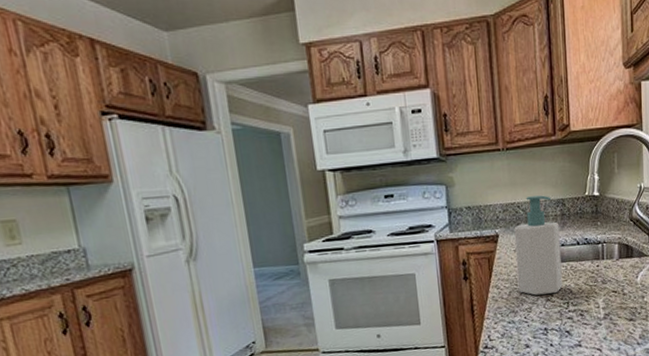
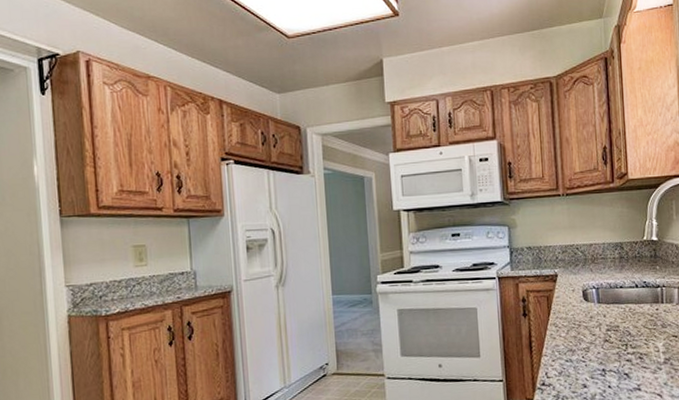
soap bottle: present [514,195,563,296] -> none [572,238,621,336]

